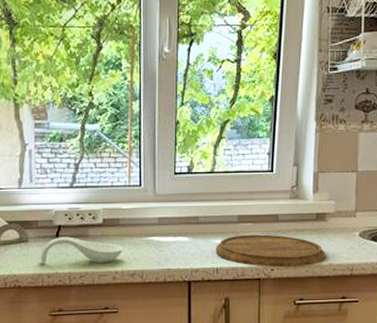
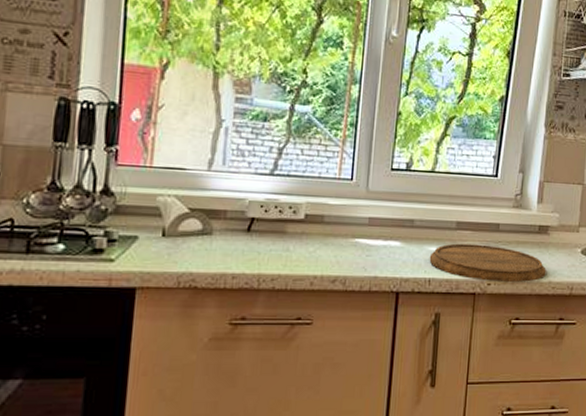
spoon rest: present [40,236,123,264] -> none [224,231,325,265]

